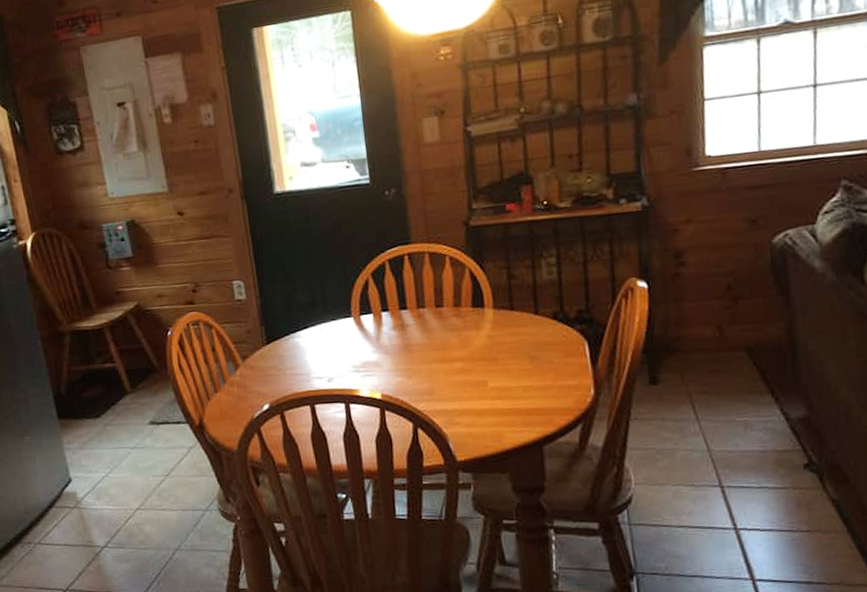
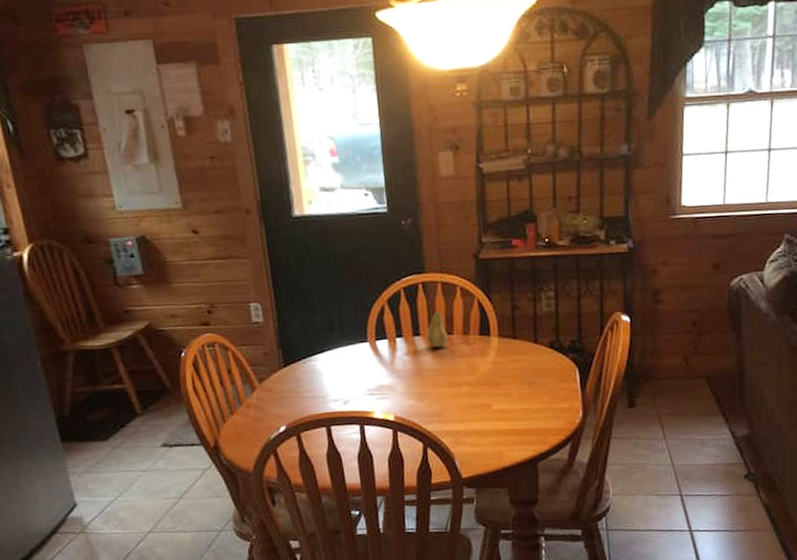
fruit: none [413,282,438,322] -> present [426,310,448,348]

